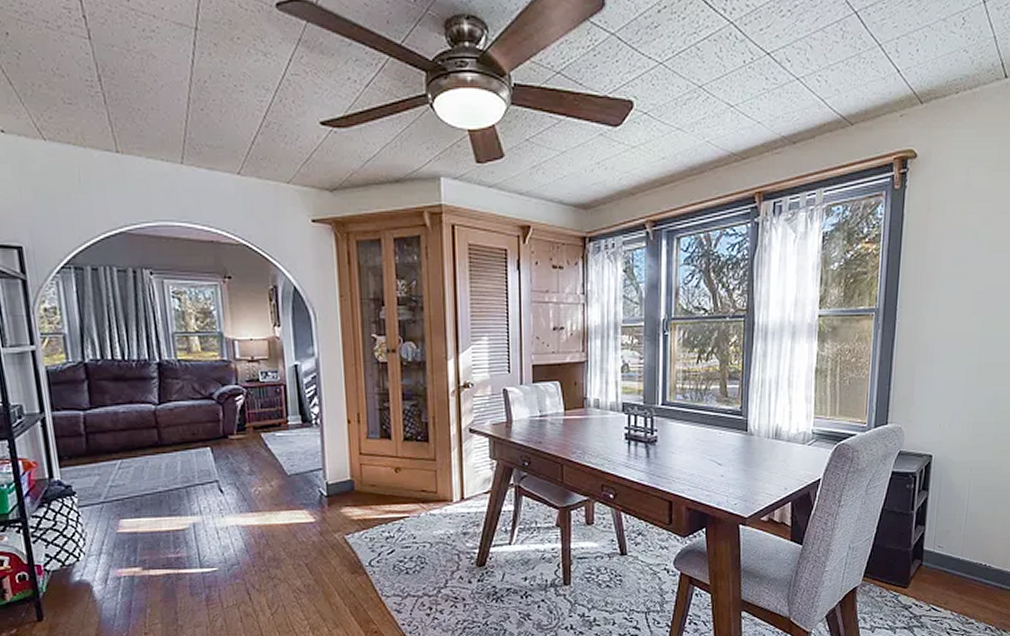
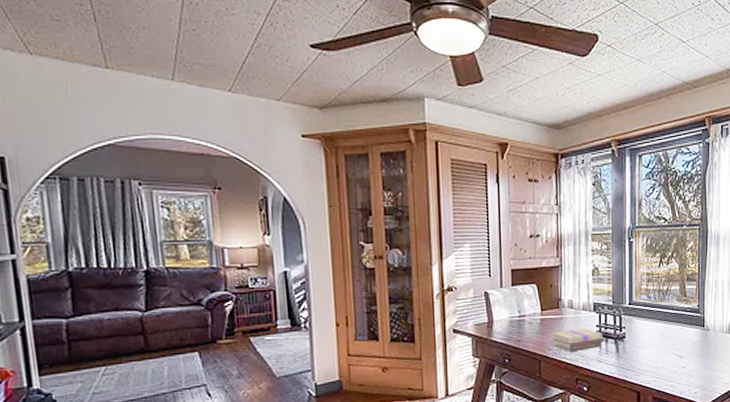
books: none [575,430,634,456] -> present [551,328,605,353]

